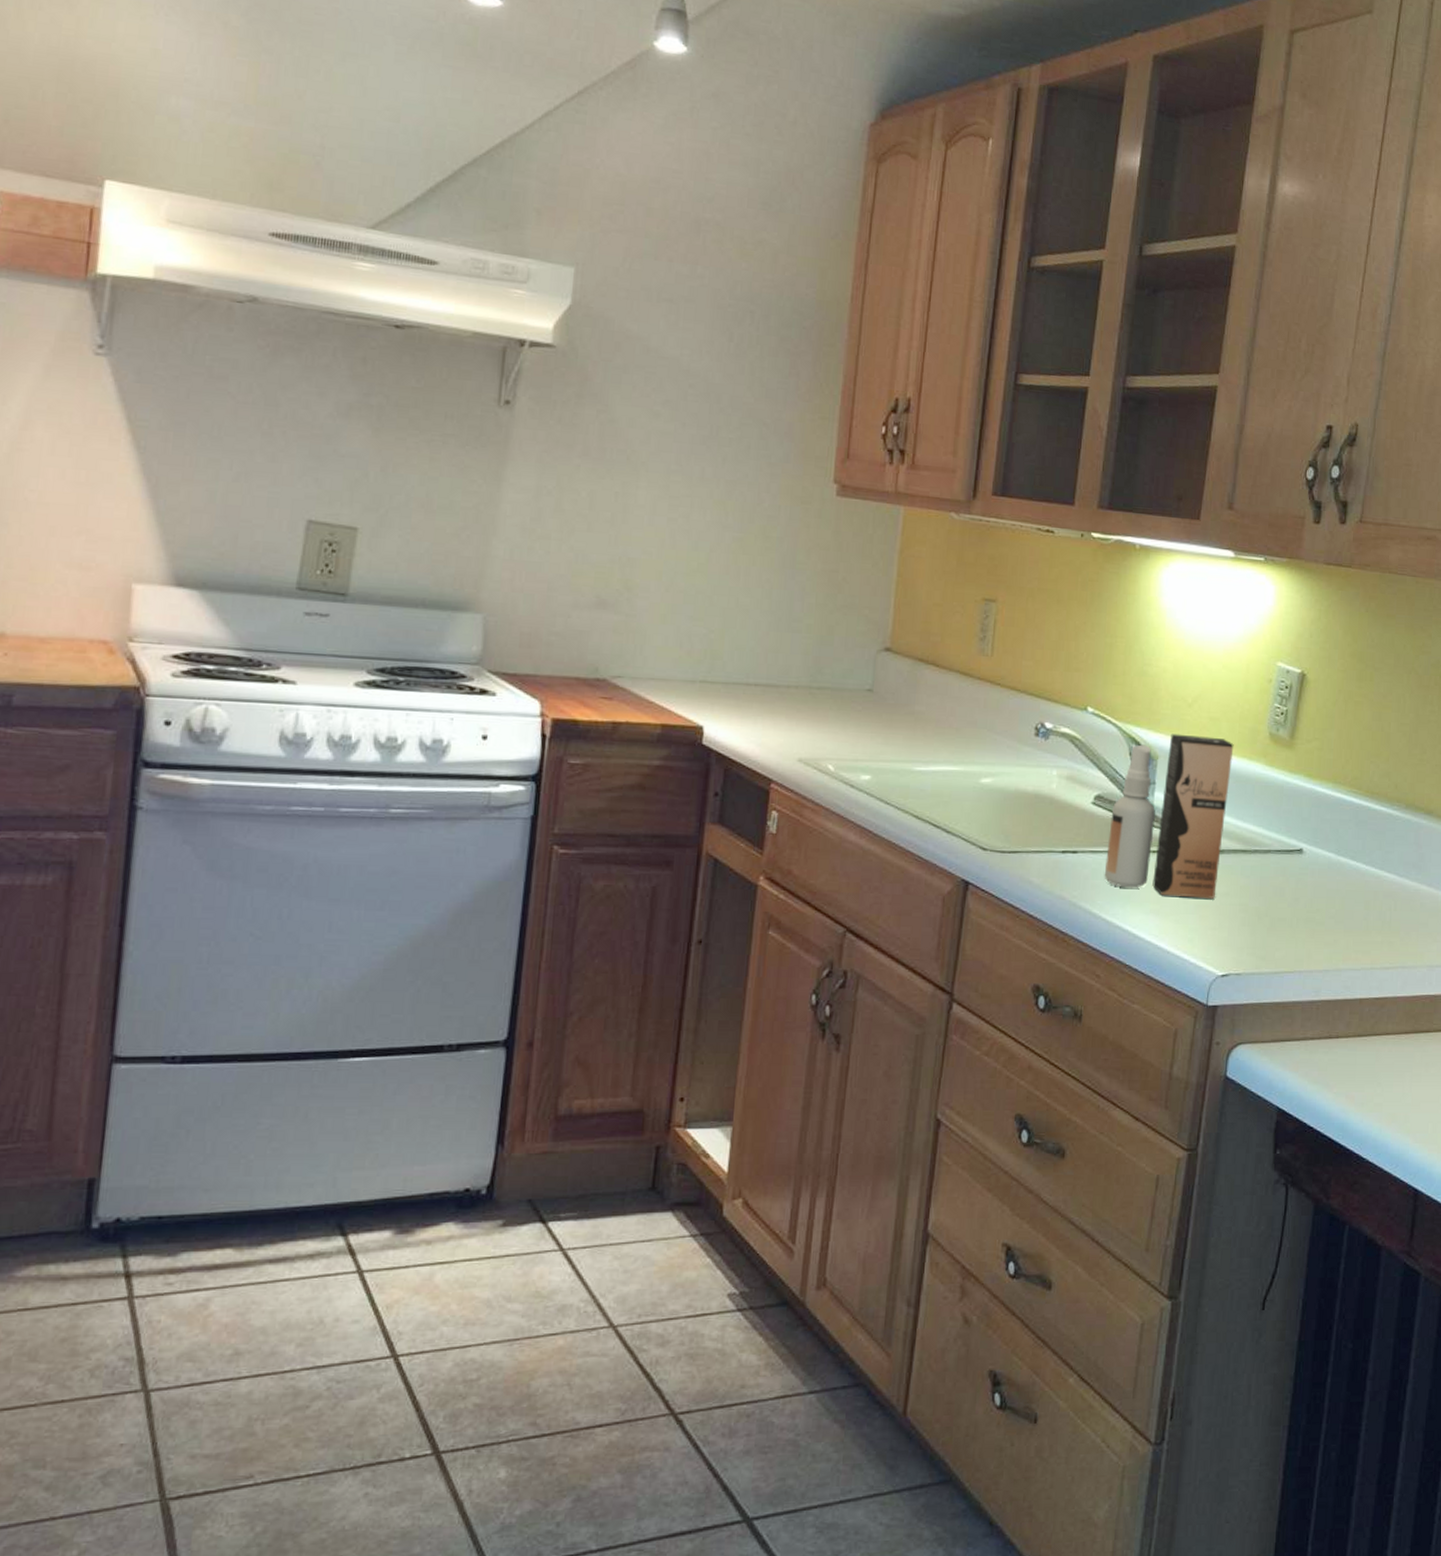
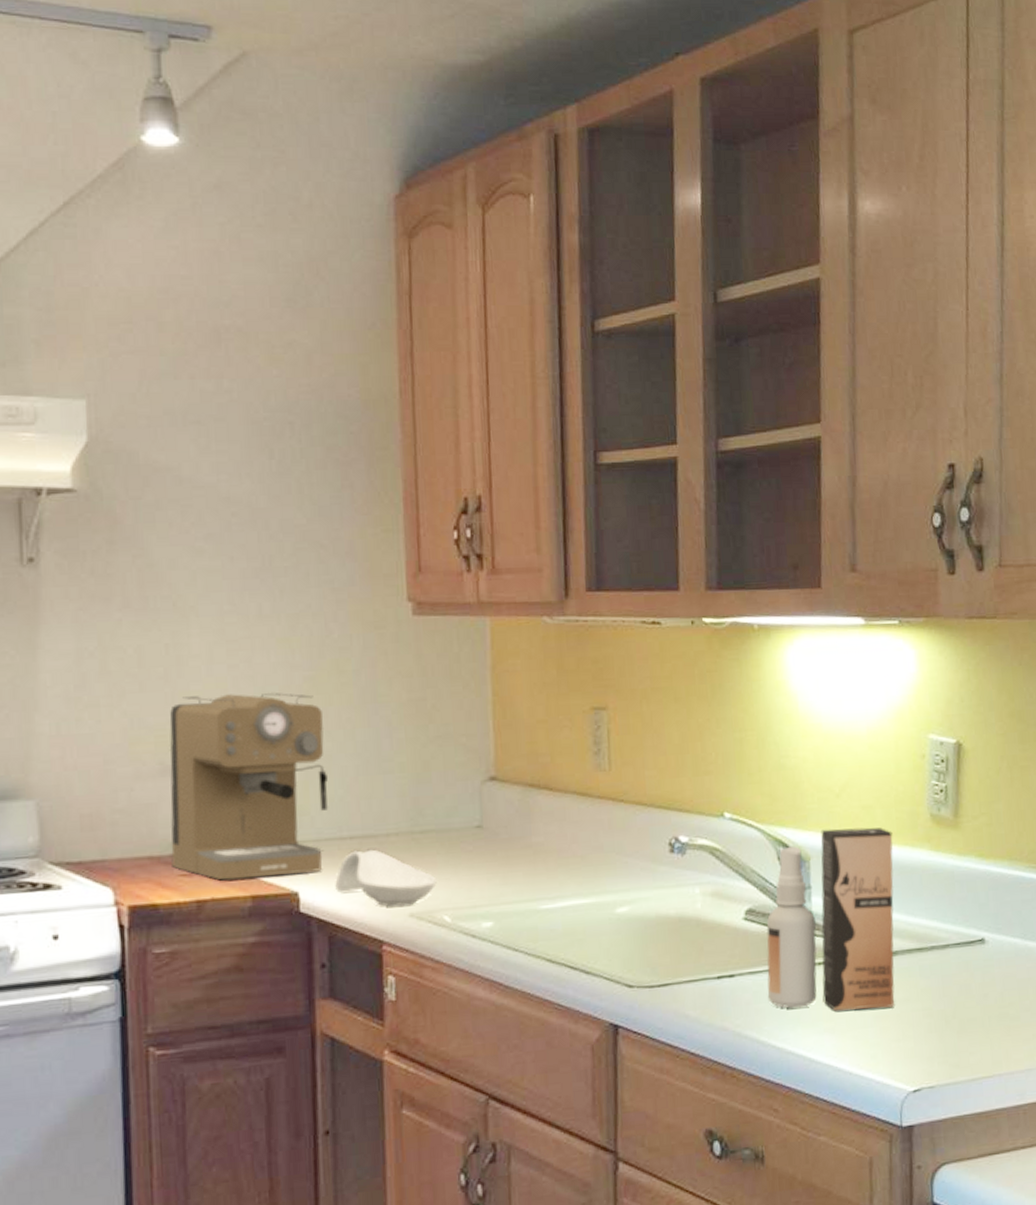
coffee maker: none [595,541,745,711] -> present [169,693,329,880]
spoon rest: none [736,696,826,751] -> present [335,849,437,907]

